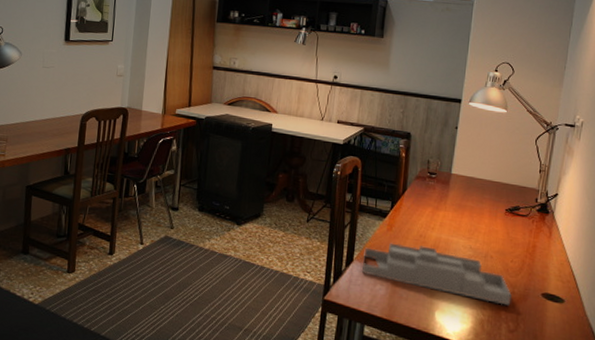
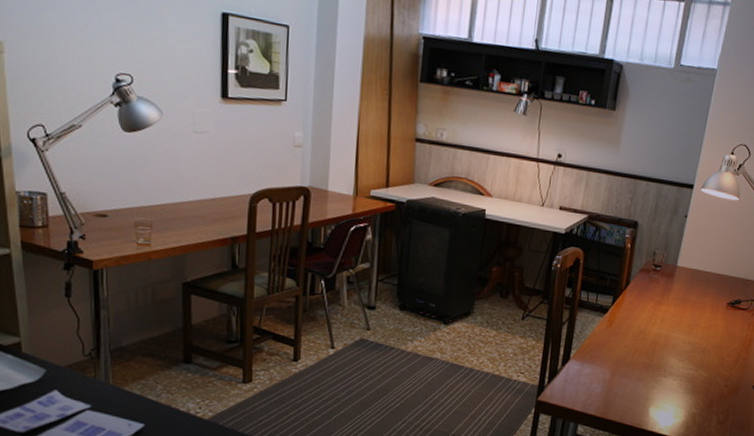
desk organizer: present [361,243,512,306] -> none [577,340,725,399]

